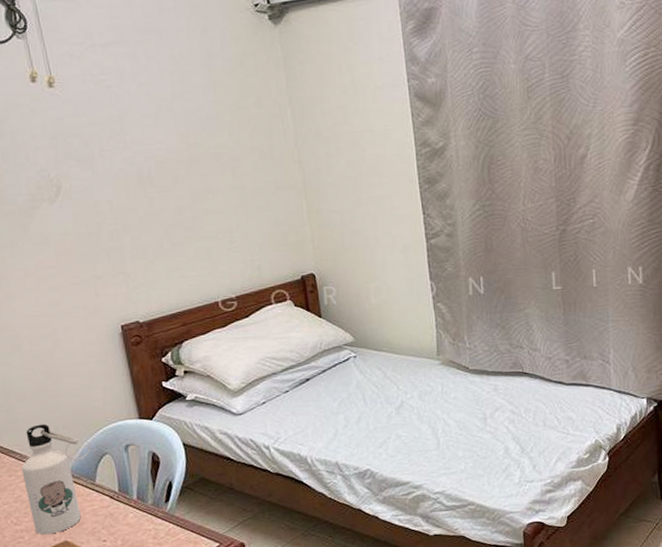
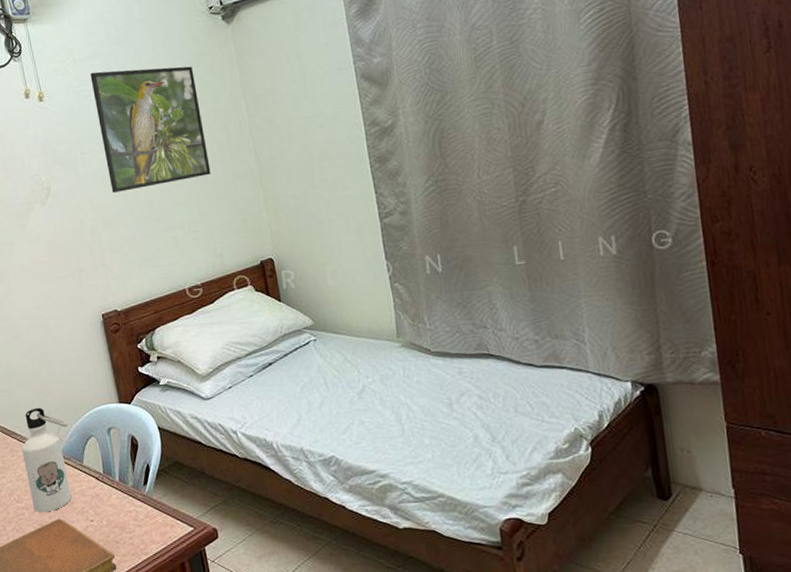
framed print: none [112,61,251,196] -> present [90,66,211,193]

